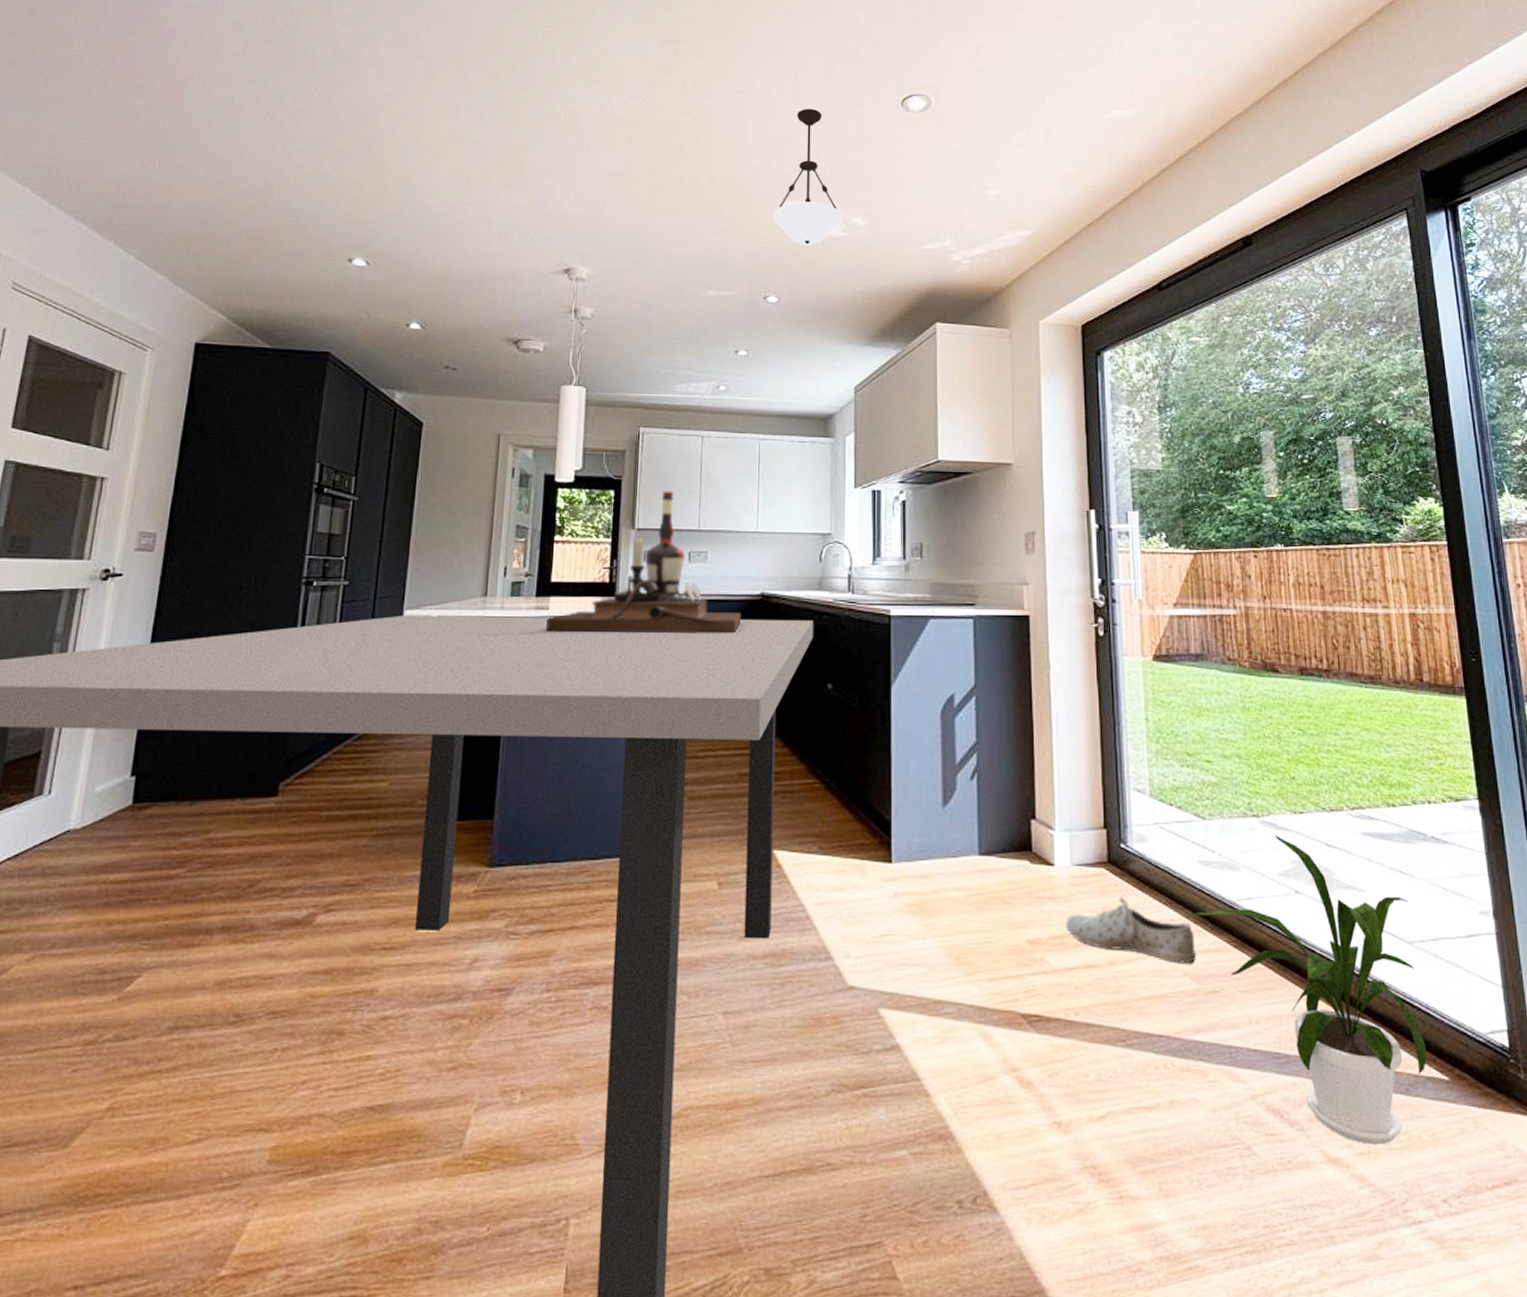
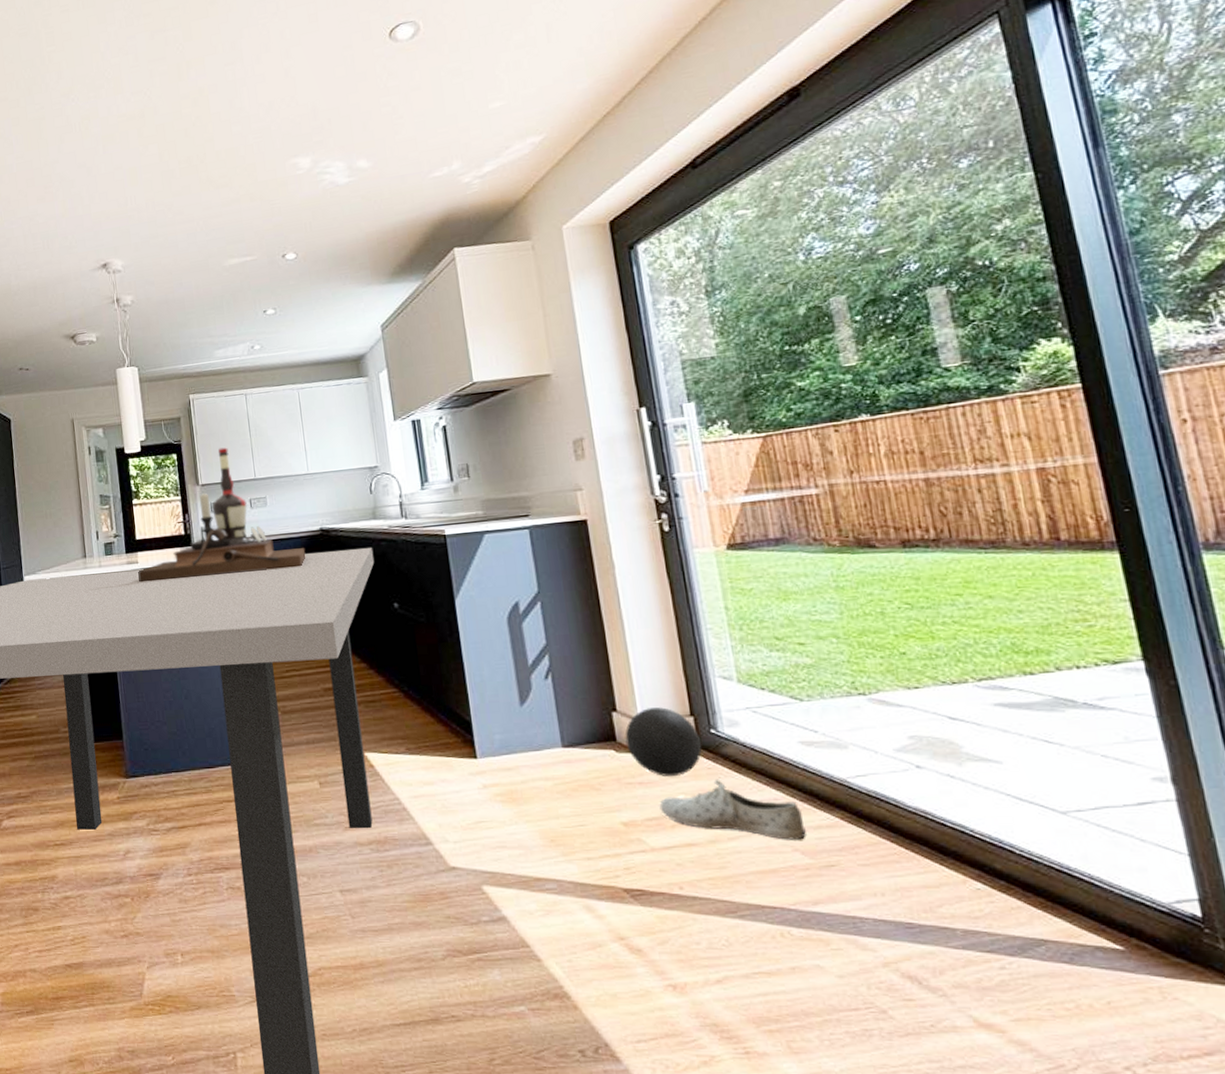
pendant light: present [772,108,843,246] -> none [278,62,347,199]
ball: none [1041,818,1111,891] -> present [625,707,702,776]
house plant: present [1193,835,1427,1144] -> none [798,712,1094,1012]

